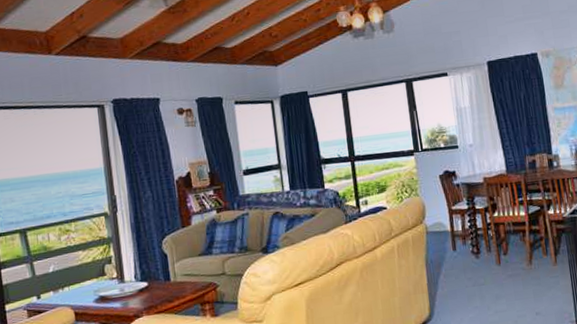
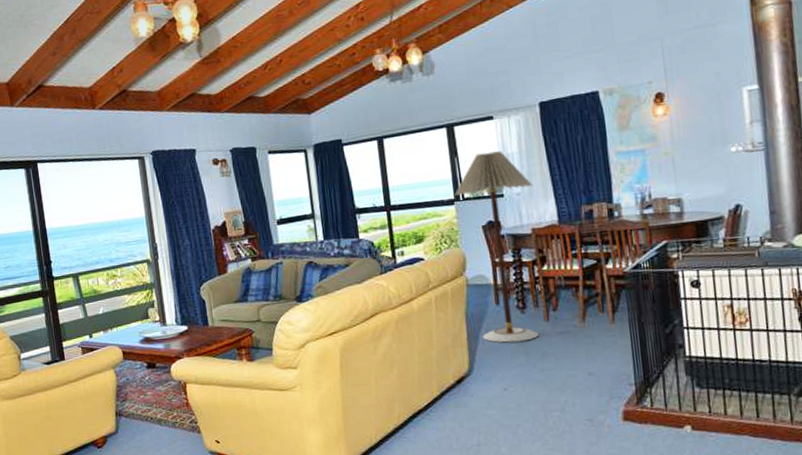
floor lamp: none [414,105,492,287] -> present [455,151,539,343]

